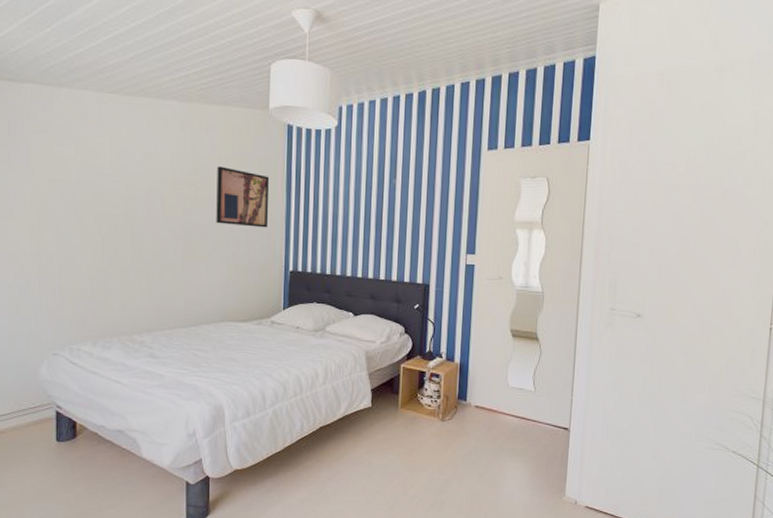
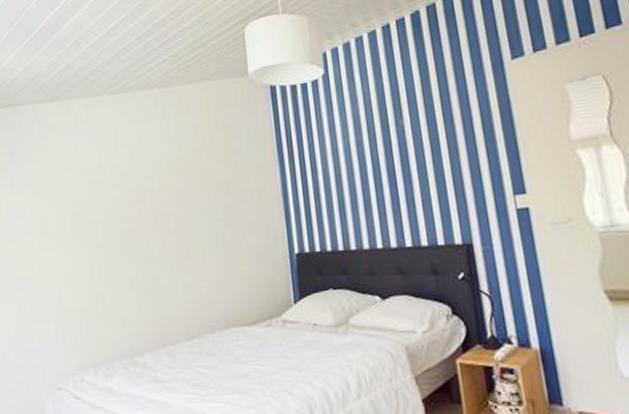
wall art: present [216,166,270,228] -> none [203,146,264,212]

